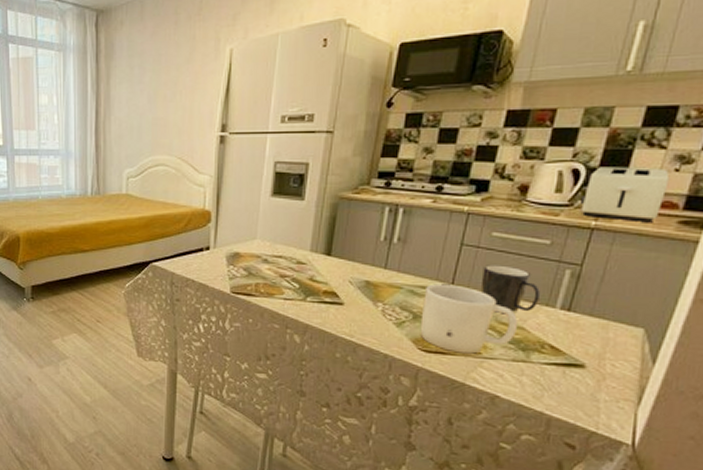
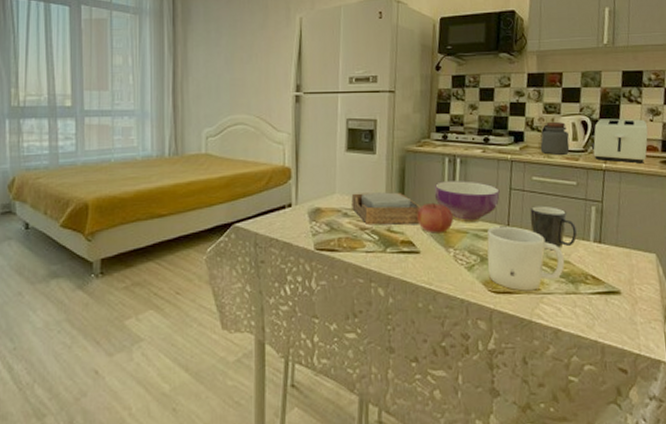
napkin holder: none [273,240,350,275] -> present [351,192,421,226]
fruit: none [344,254,388,287] -> present [417,202,454,234]
bowl: none [367,232,448,278] -> present [434,181,500,223]
jar: none [508,169,551,209] -> present [540,121,570,155]

